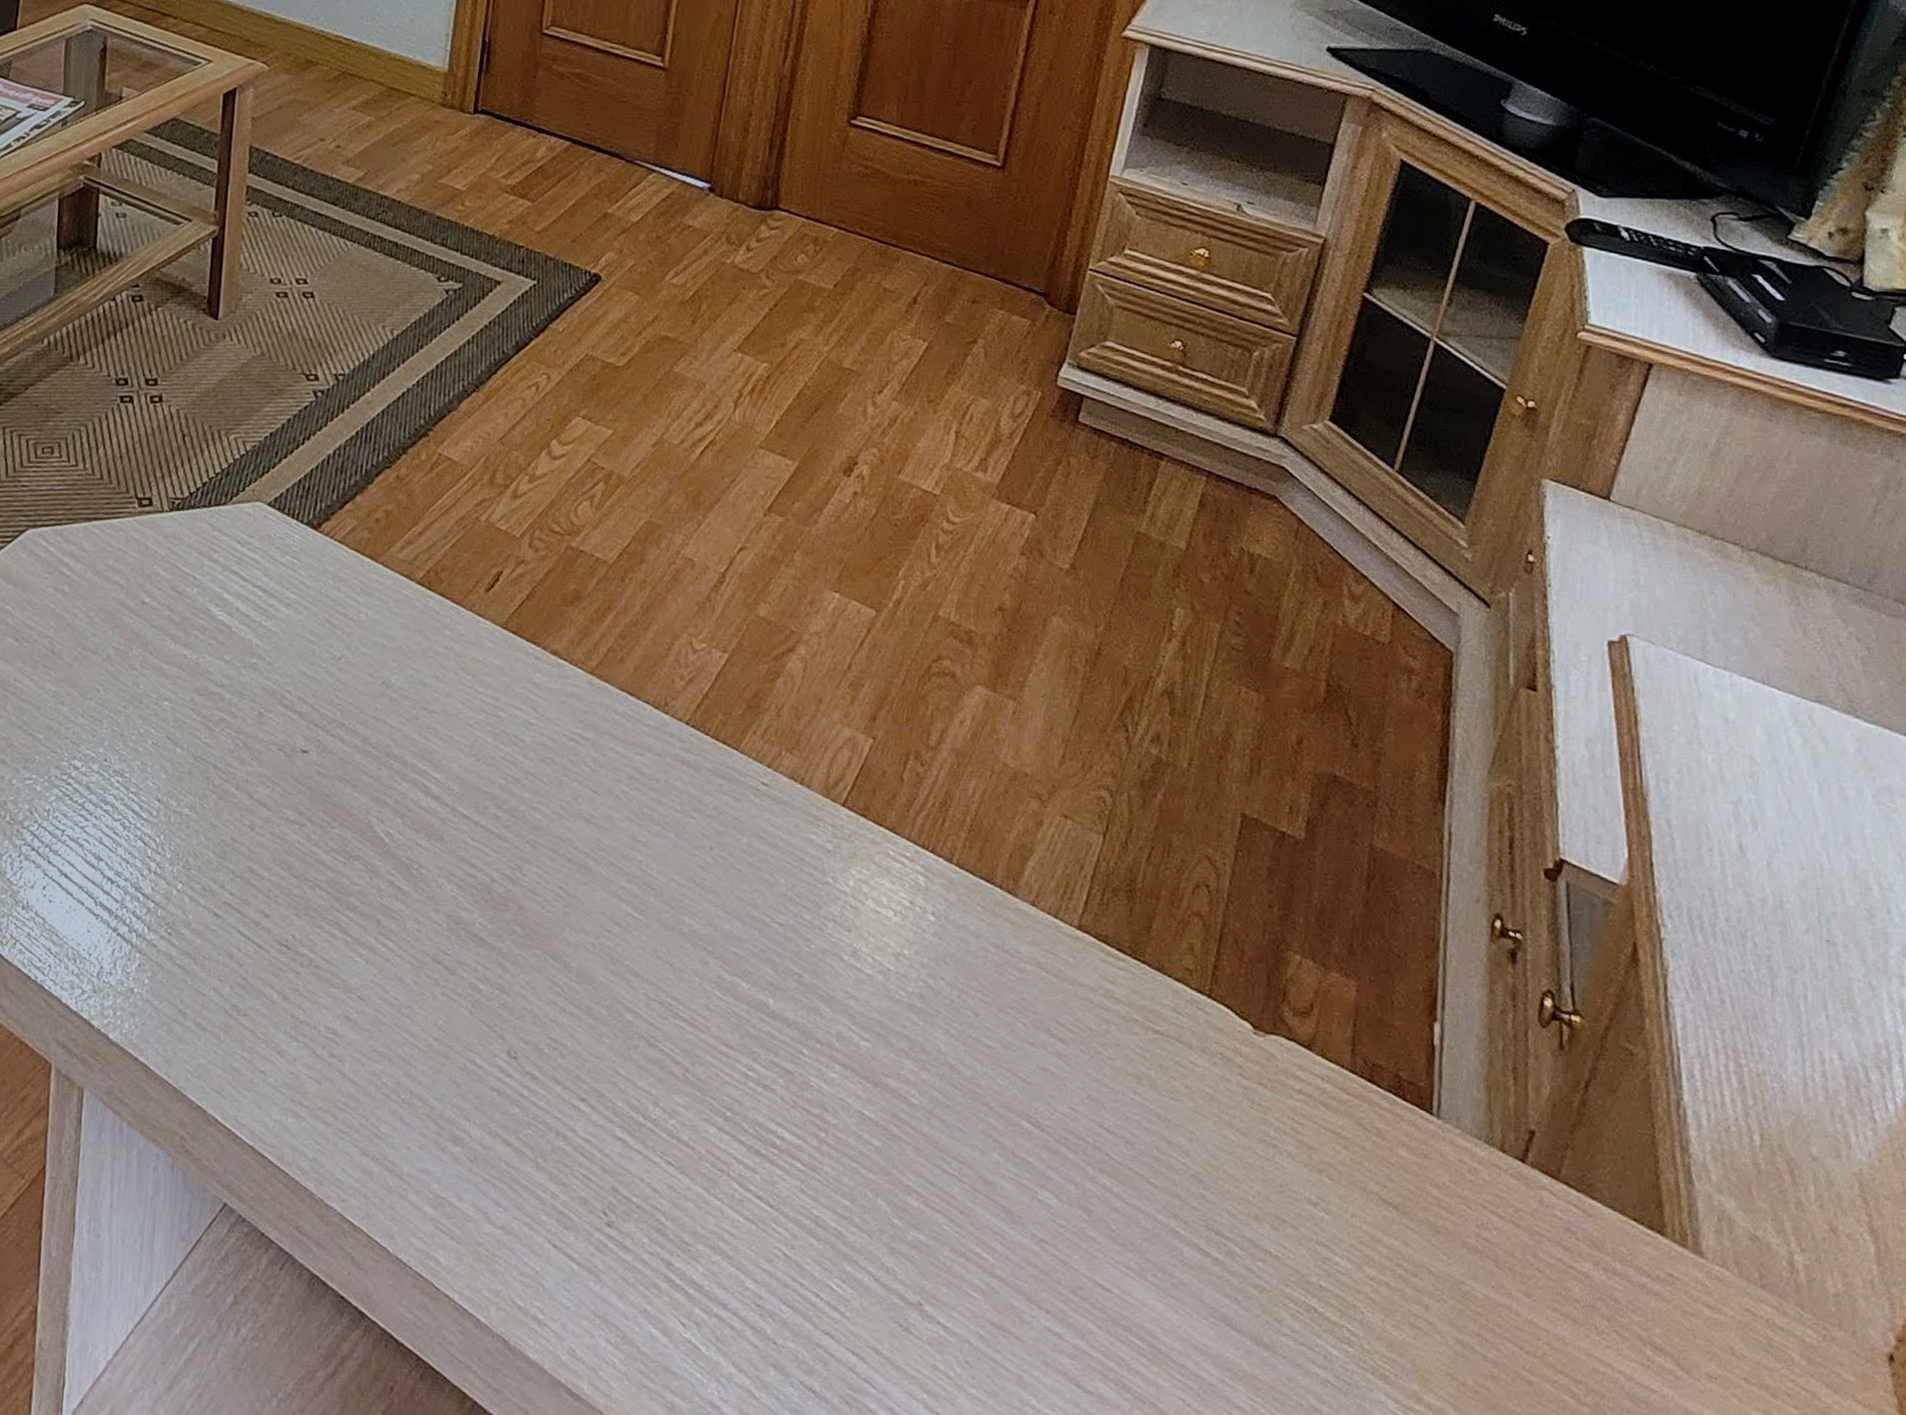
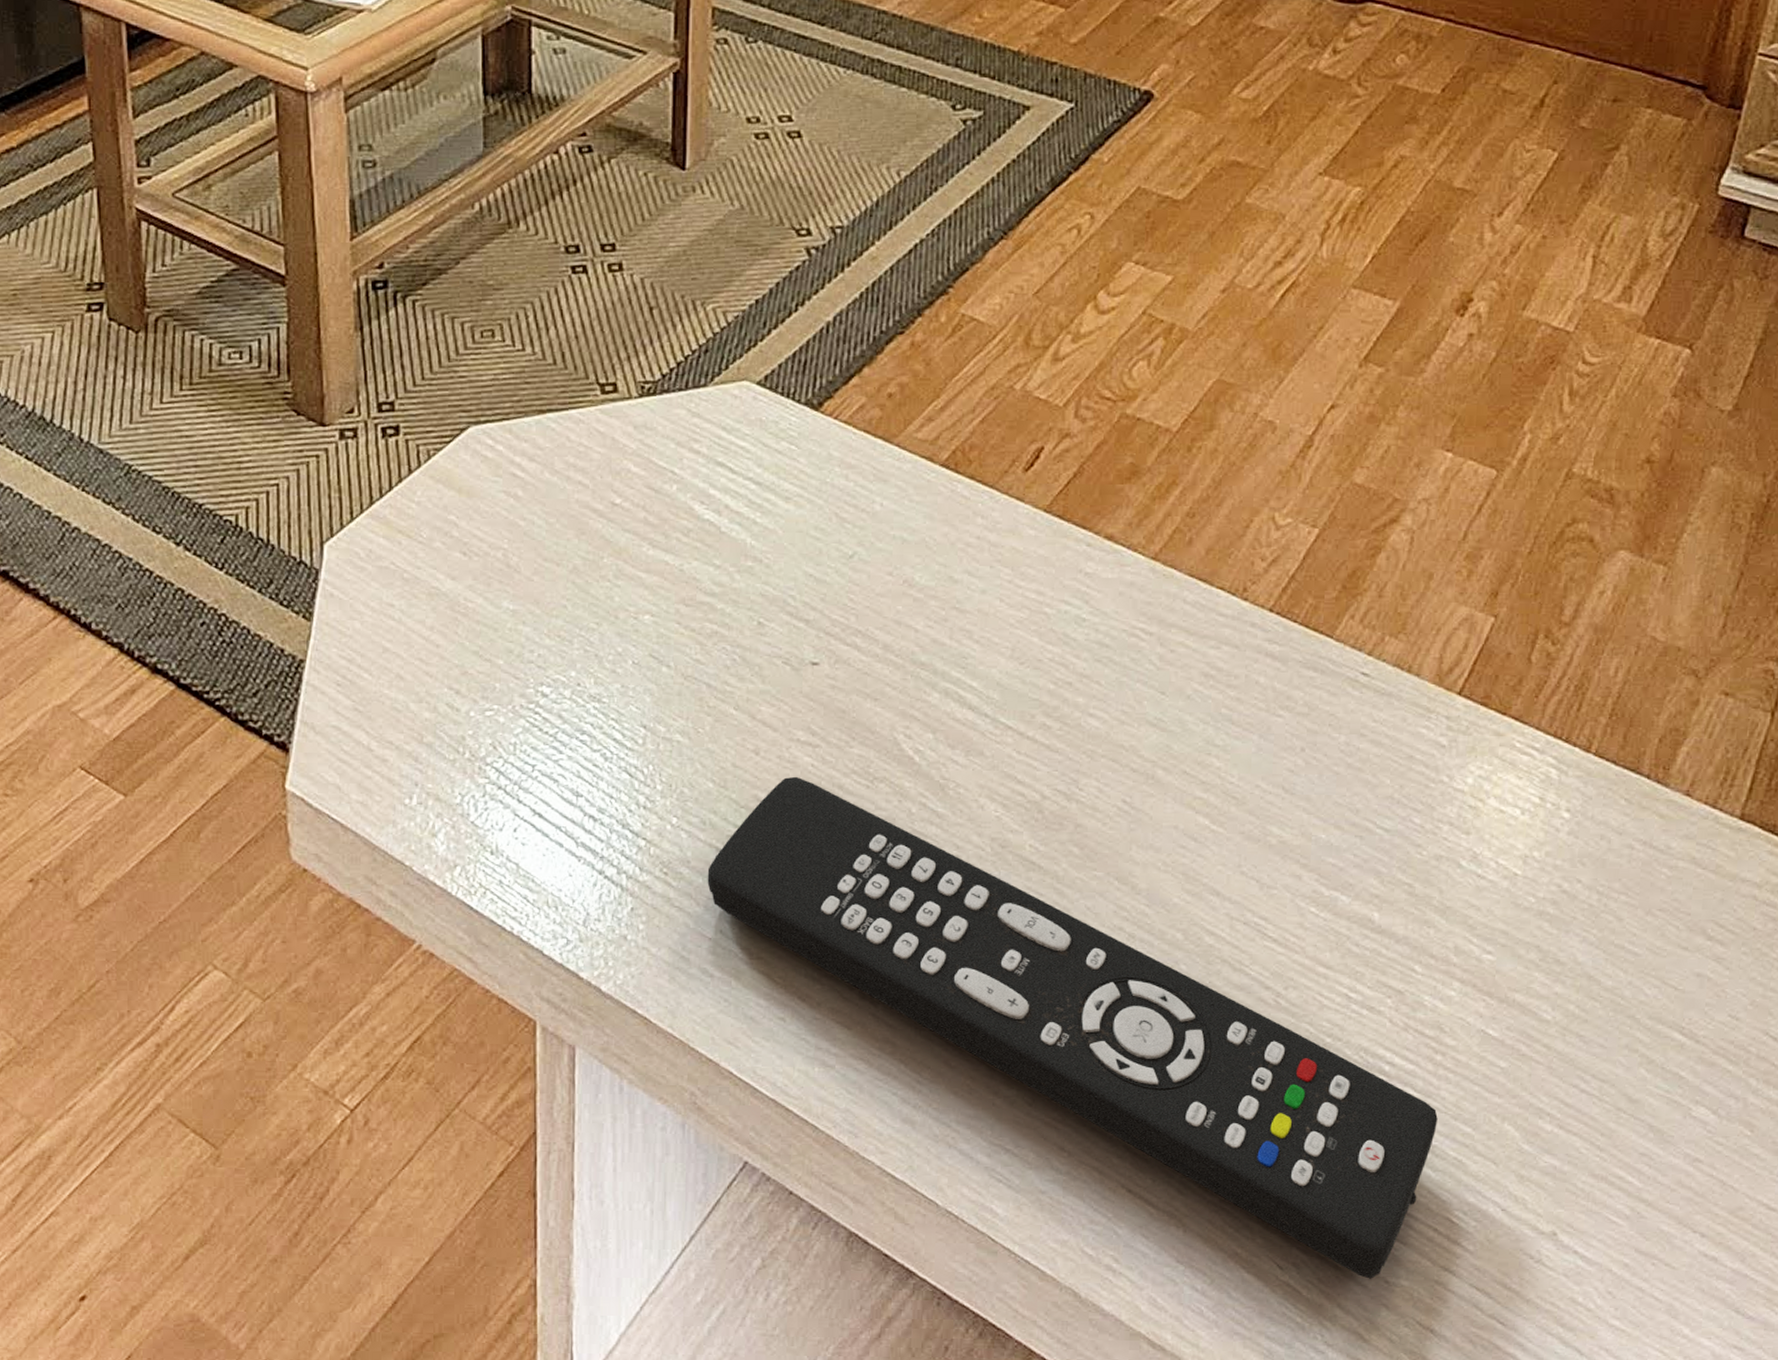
remote control: none [204,851,821,1340] -> present [707,776,1438,1279]

